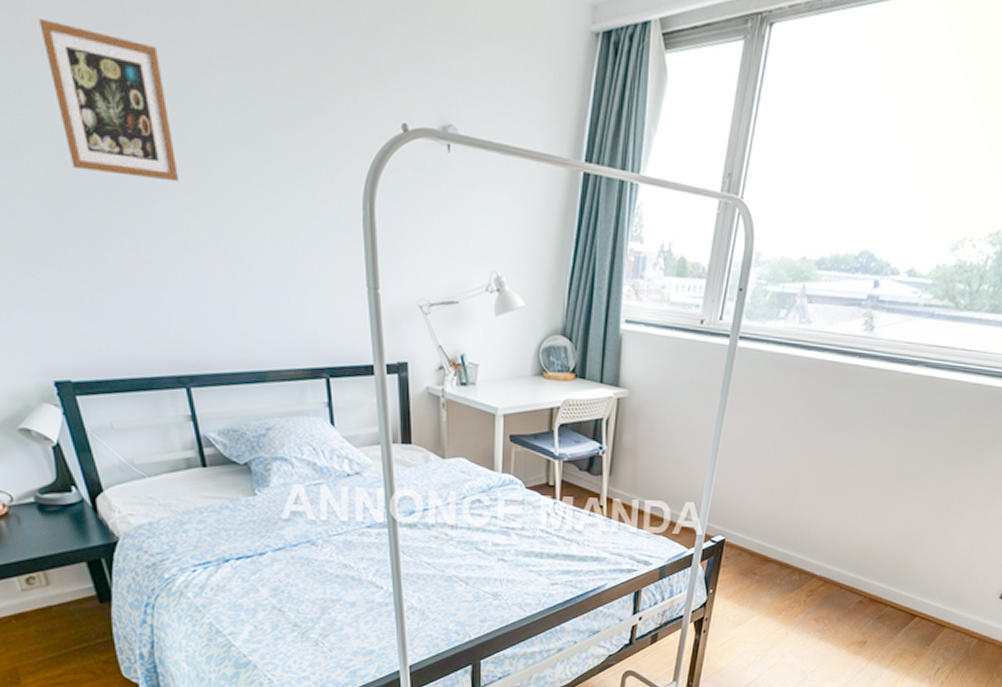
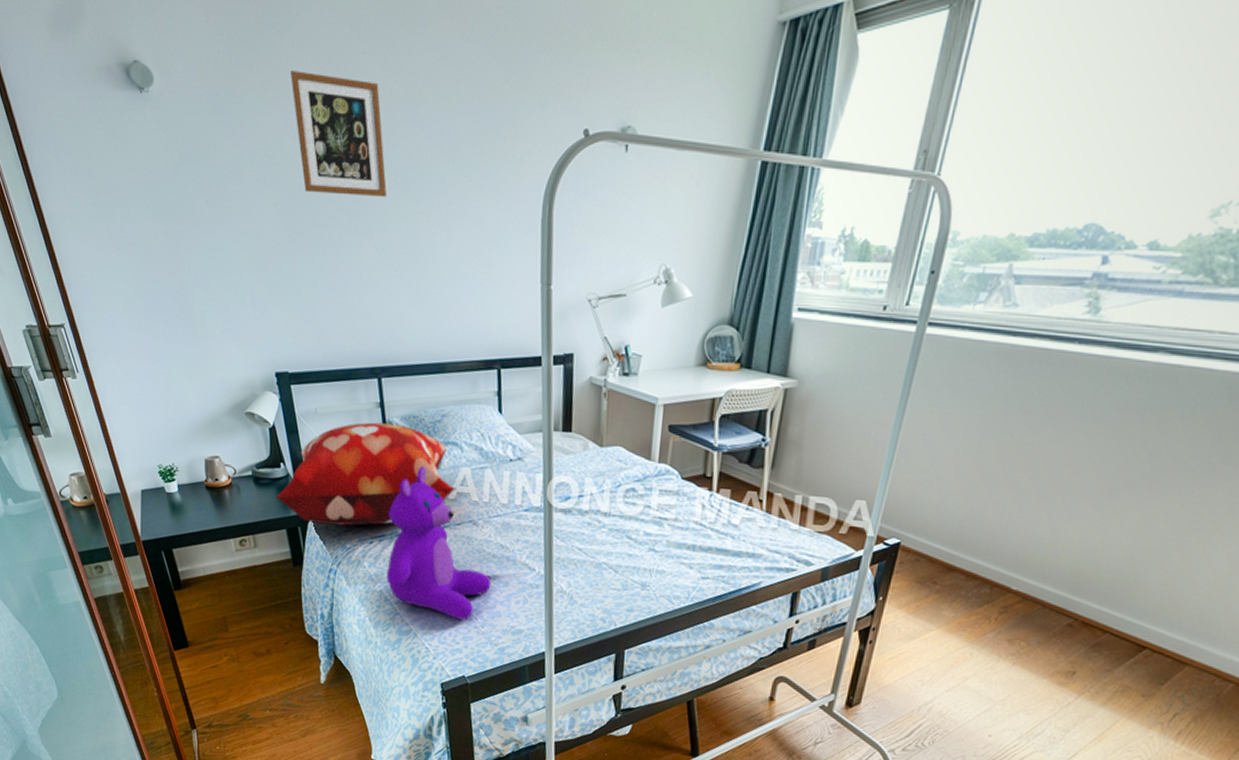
decorative pillow: none [70,437,290,554] -> present [276,422,457,526]
teddy bear: none [213,485,337,646] -> present [386,467,492,620]

